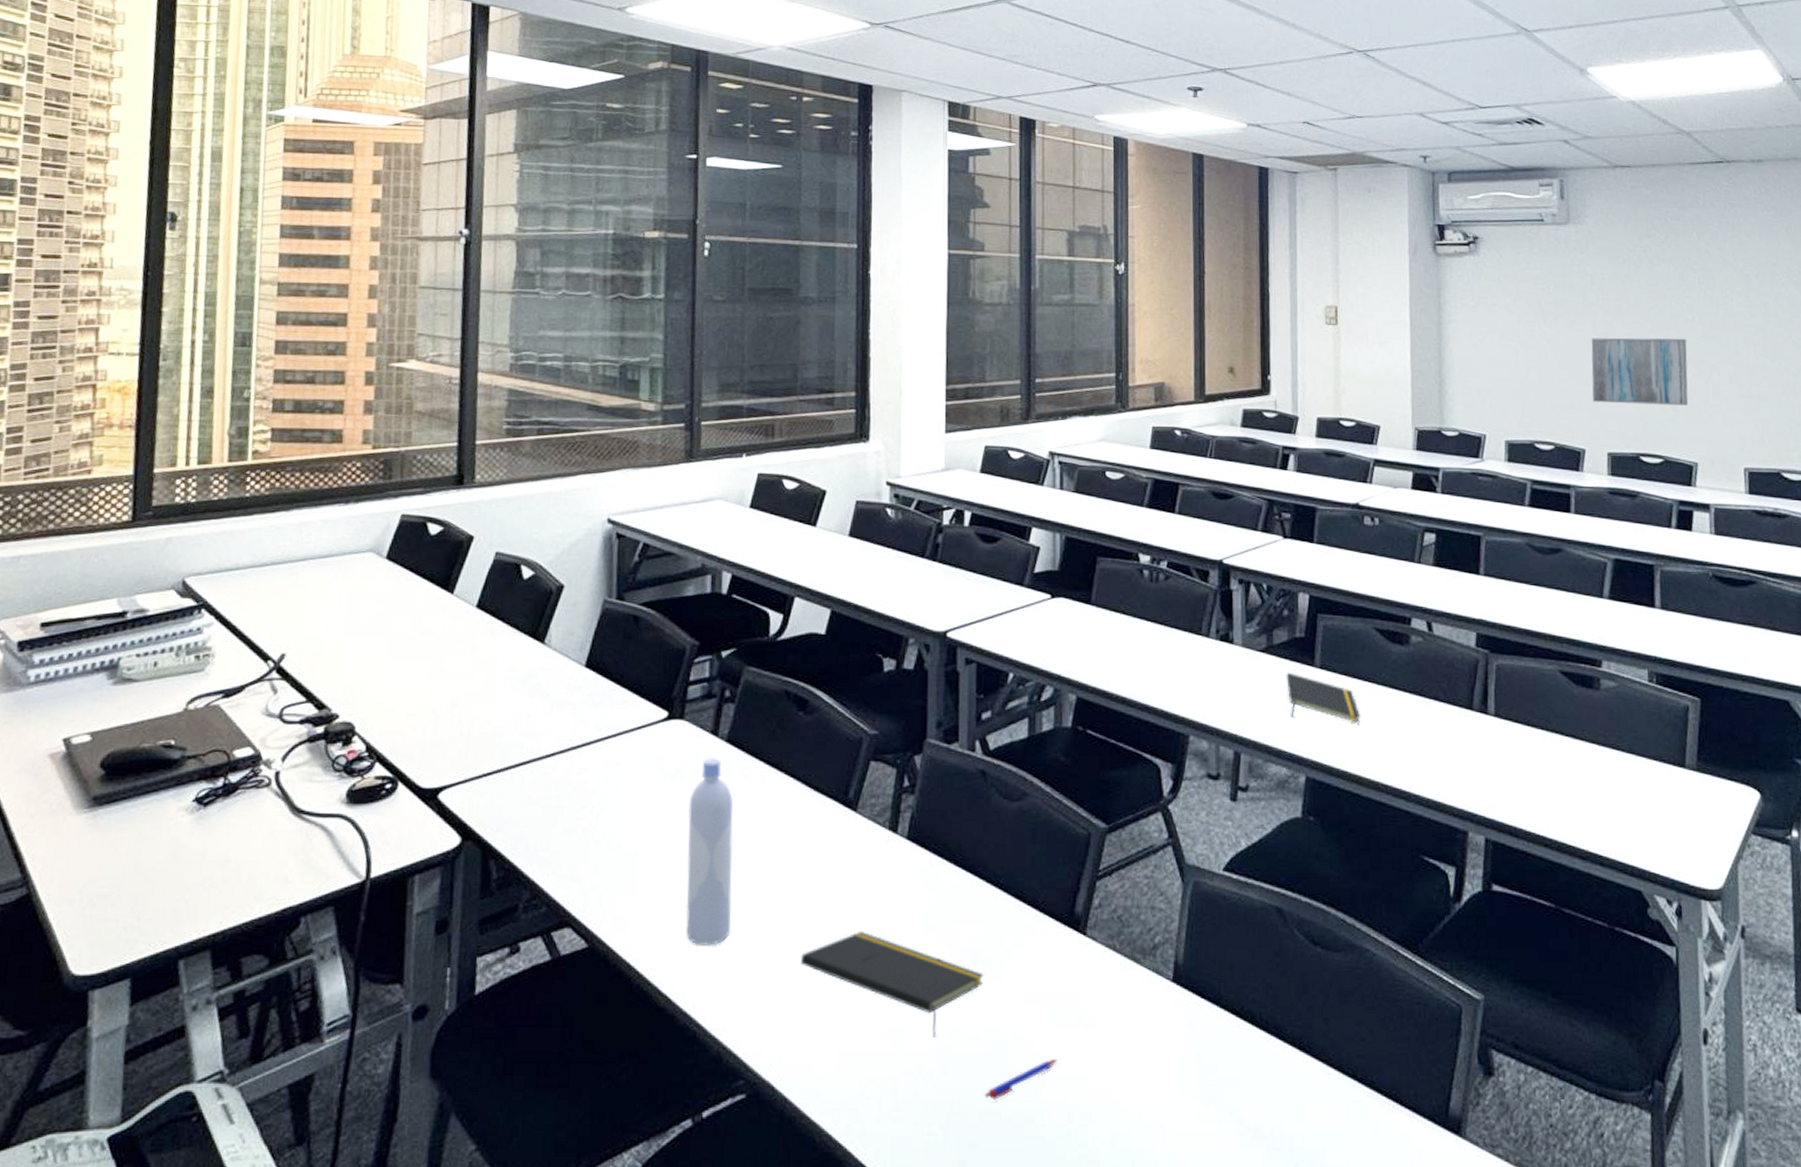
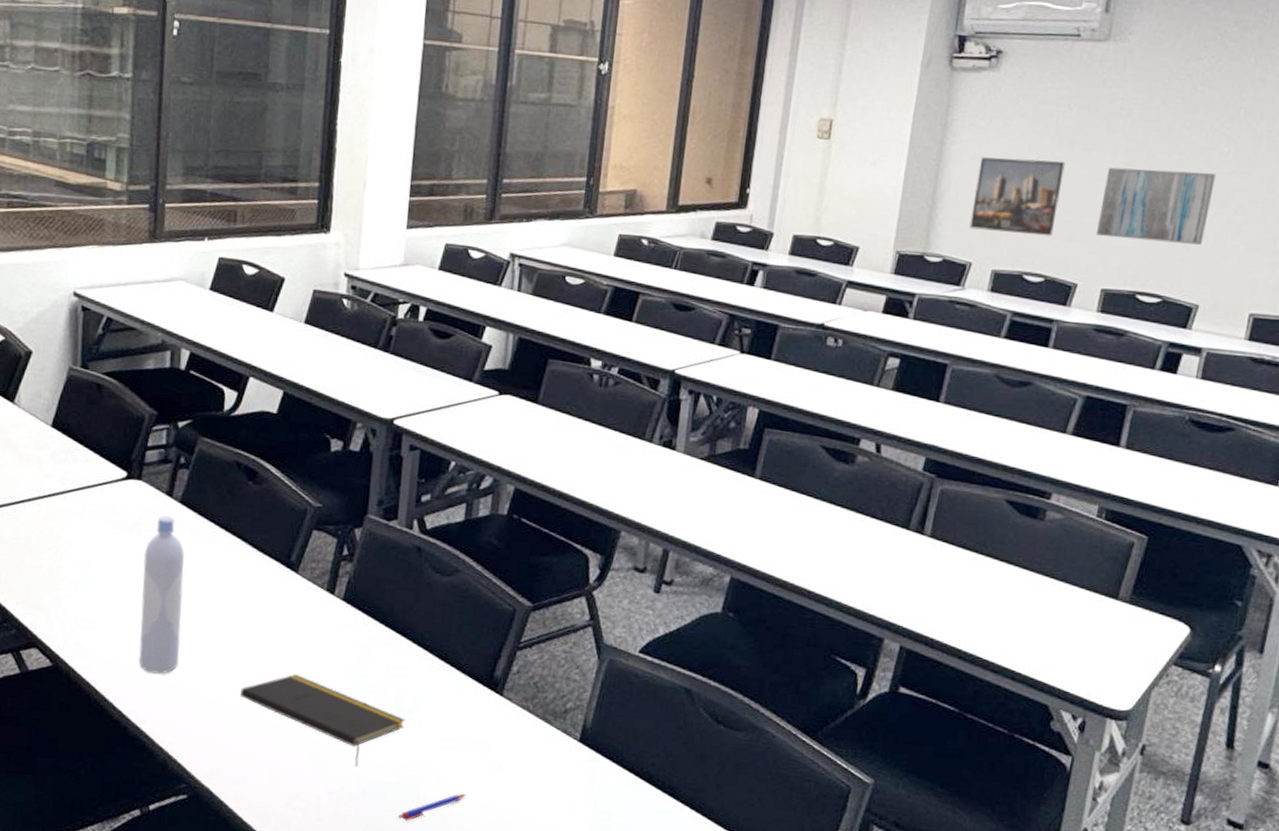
notepad: present [1286,672,1361,723] -> none [723,480,794,533]
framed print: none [1476,333,1554,406] -> present [969,156,1065,237]

